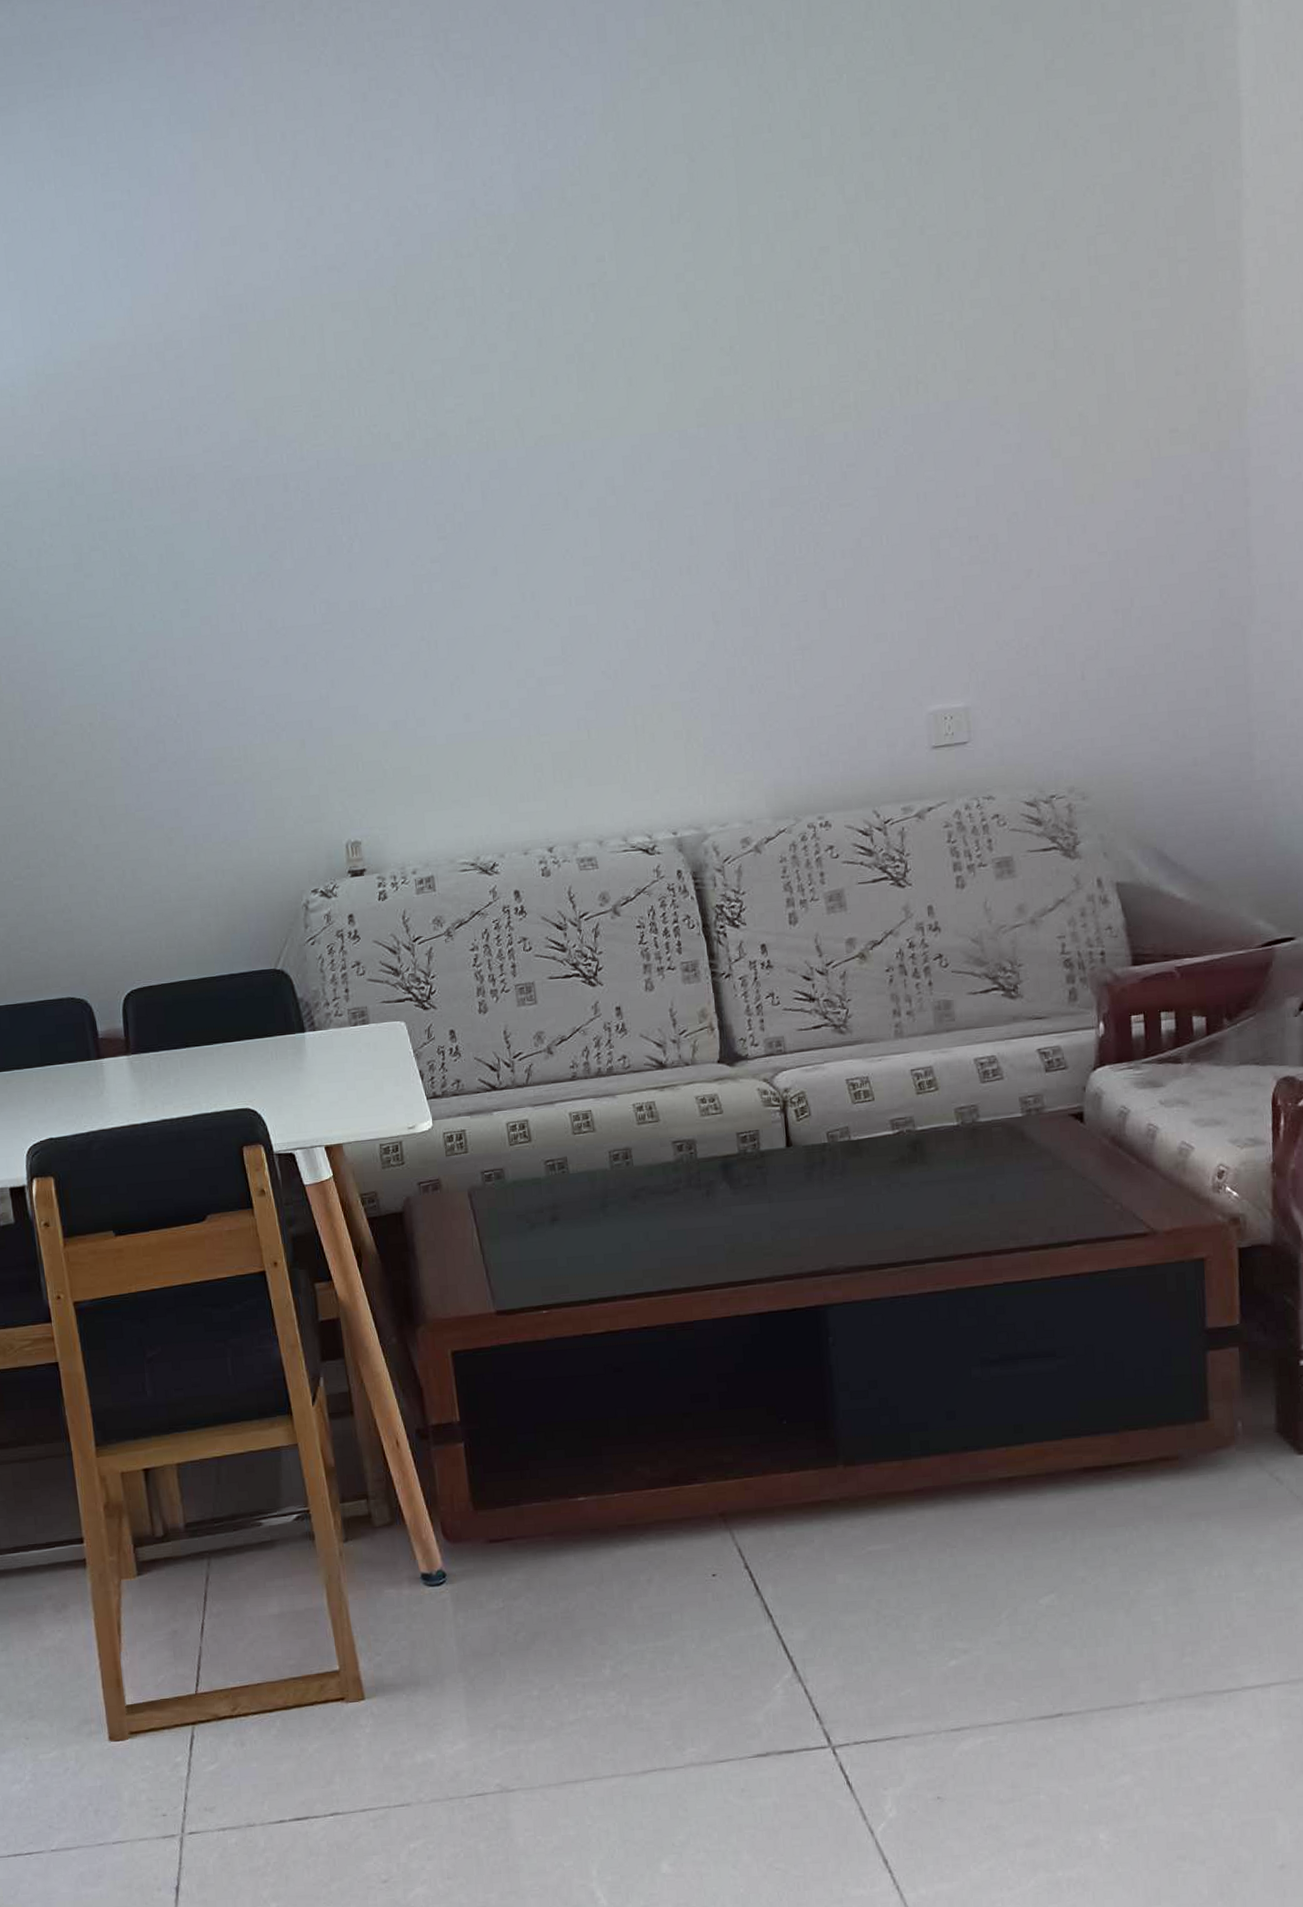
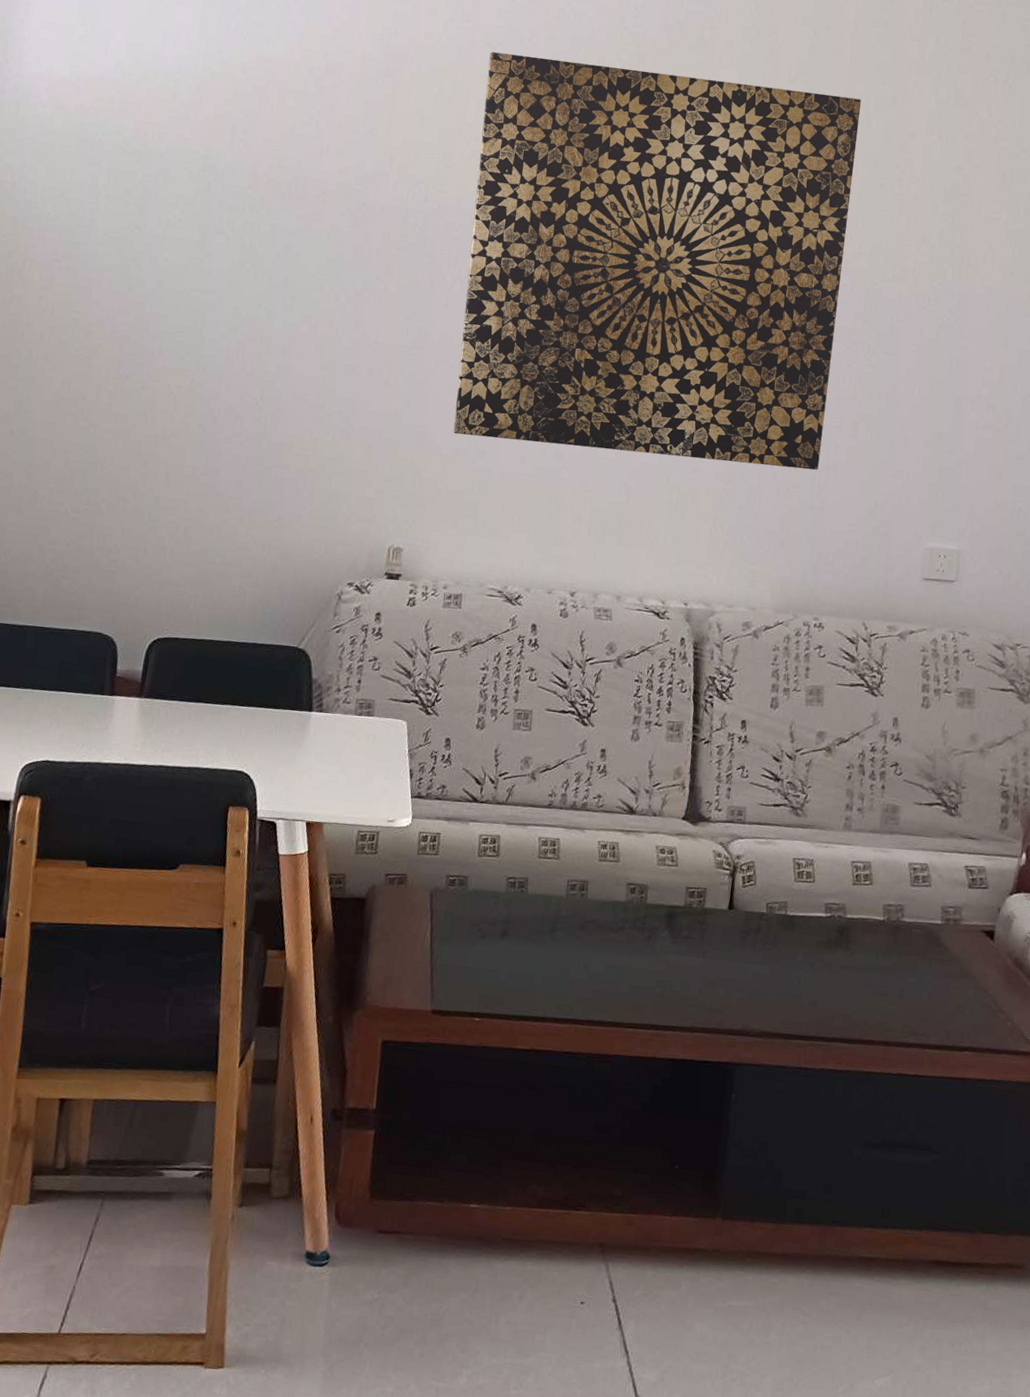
wall art: none [335,222,791,707] -> present [453,52,862,471]

